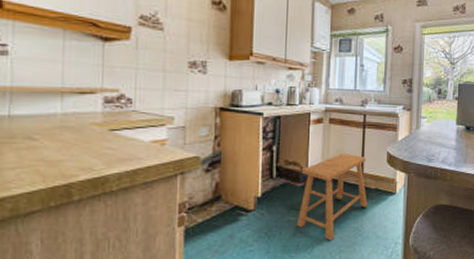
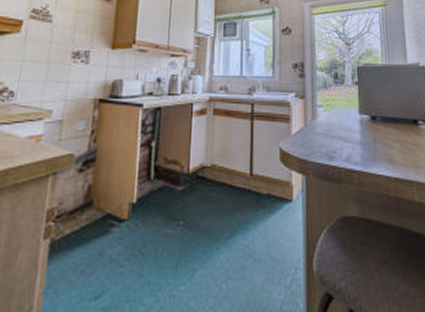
stool: present [296,153,367,241] -> none [175,149,258,263]

